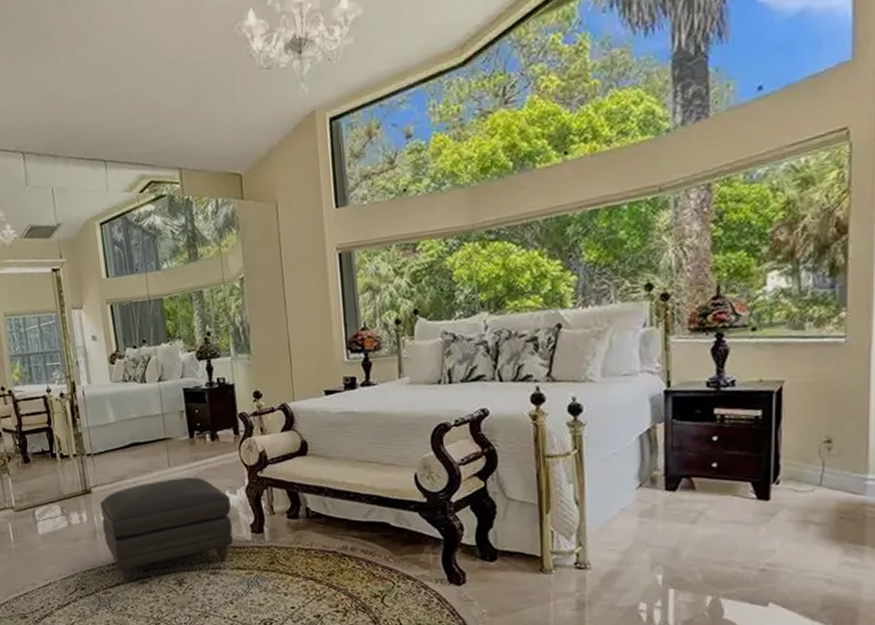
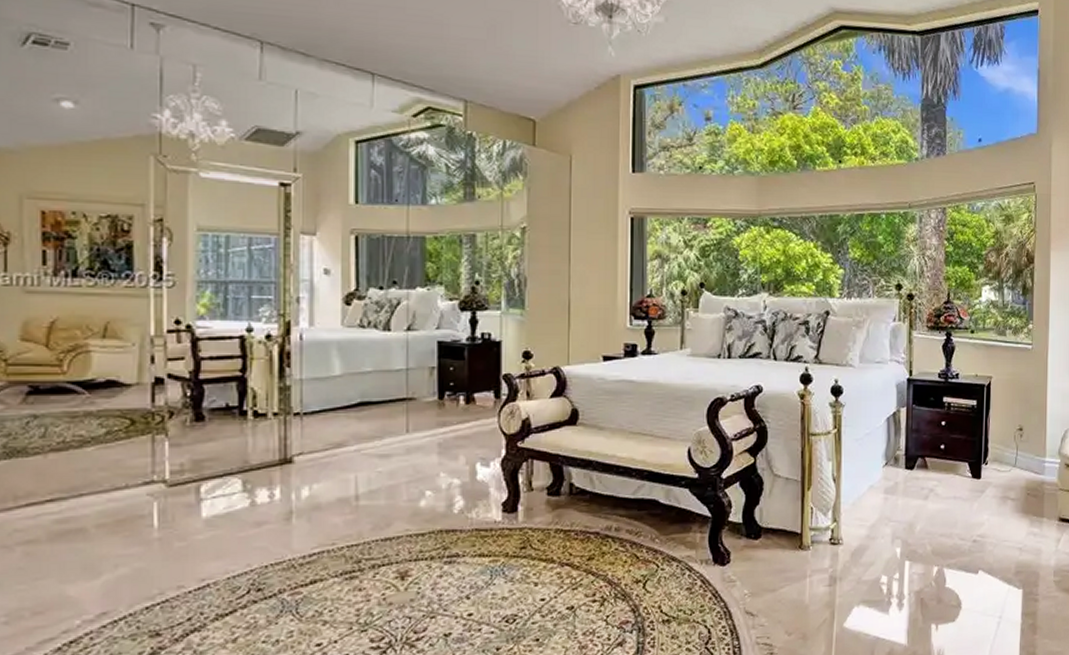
ottoman: present [100,477,233,583] -> none [302,445,480,579]

